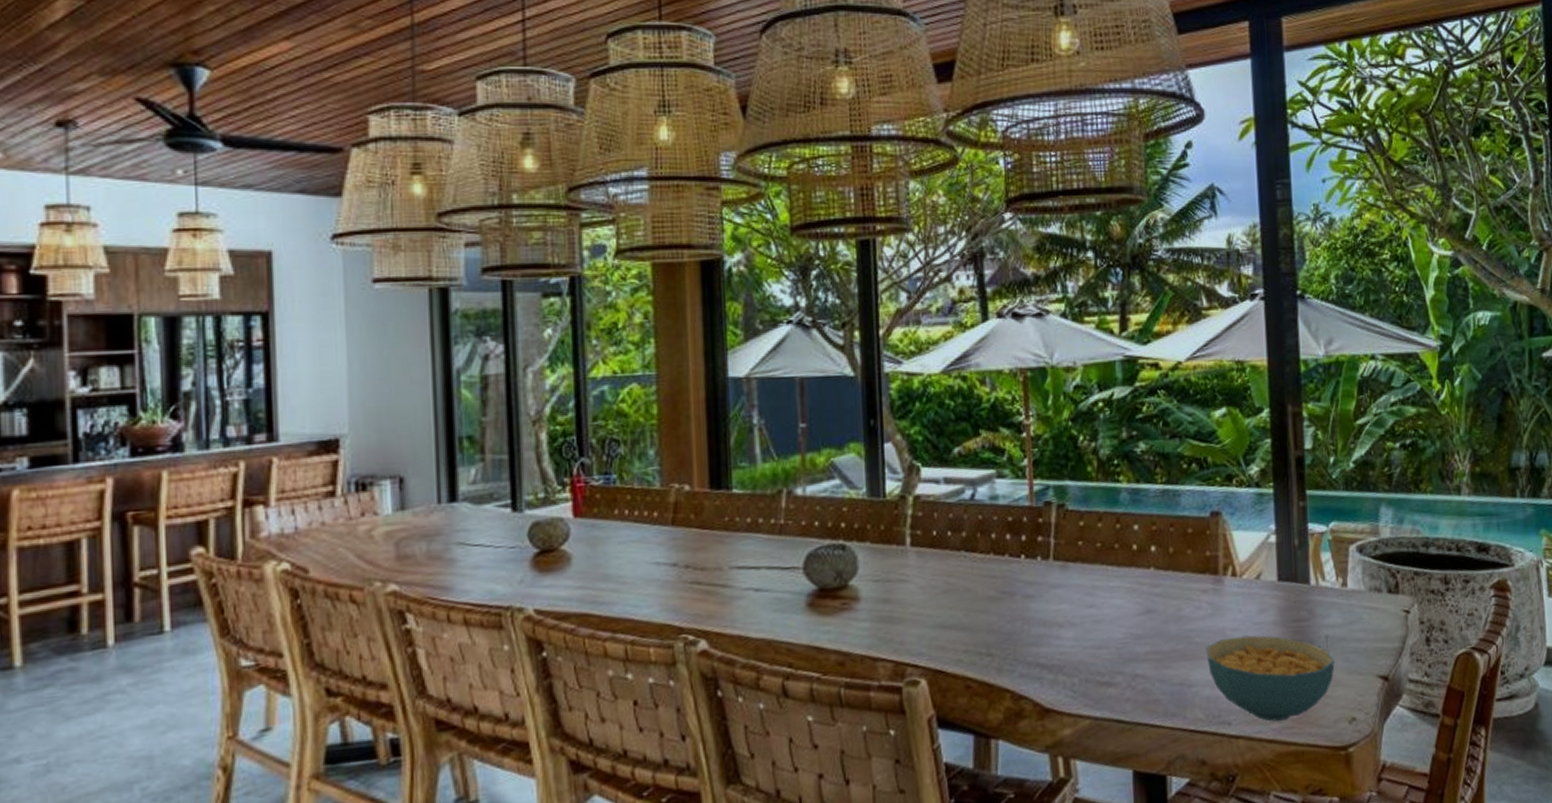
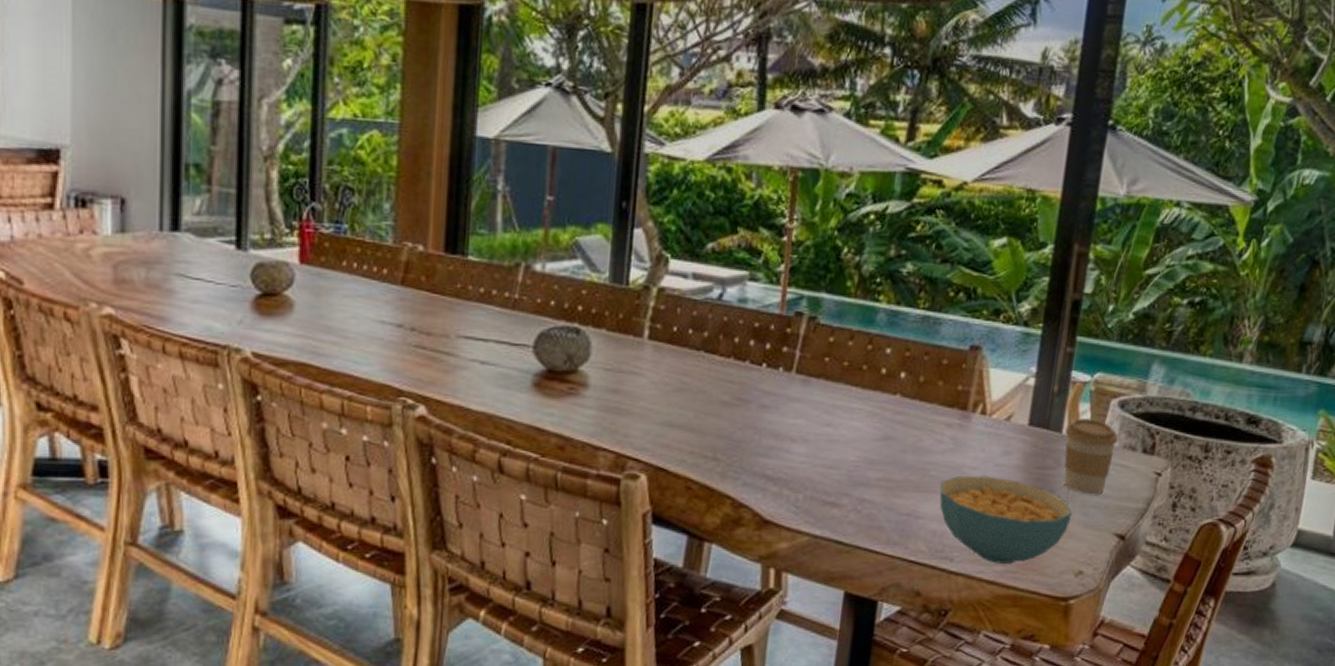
coffee cup: none [1313,566,1364,641] -> present [1064,418,1119,495]

